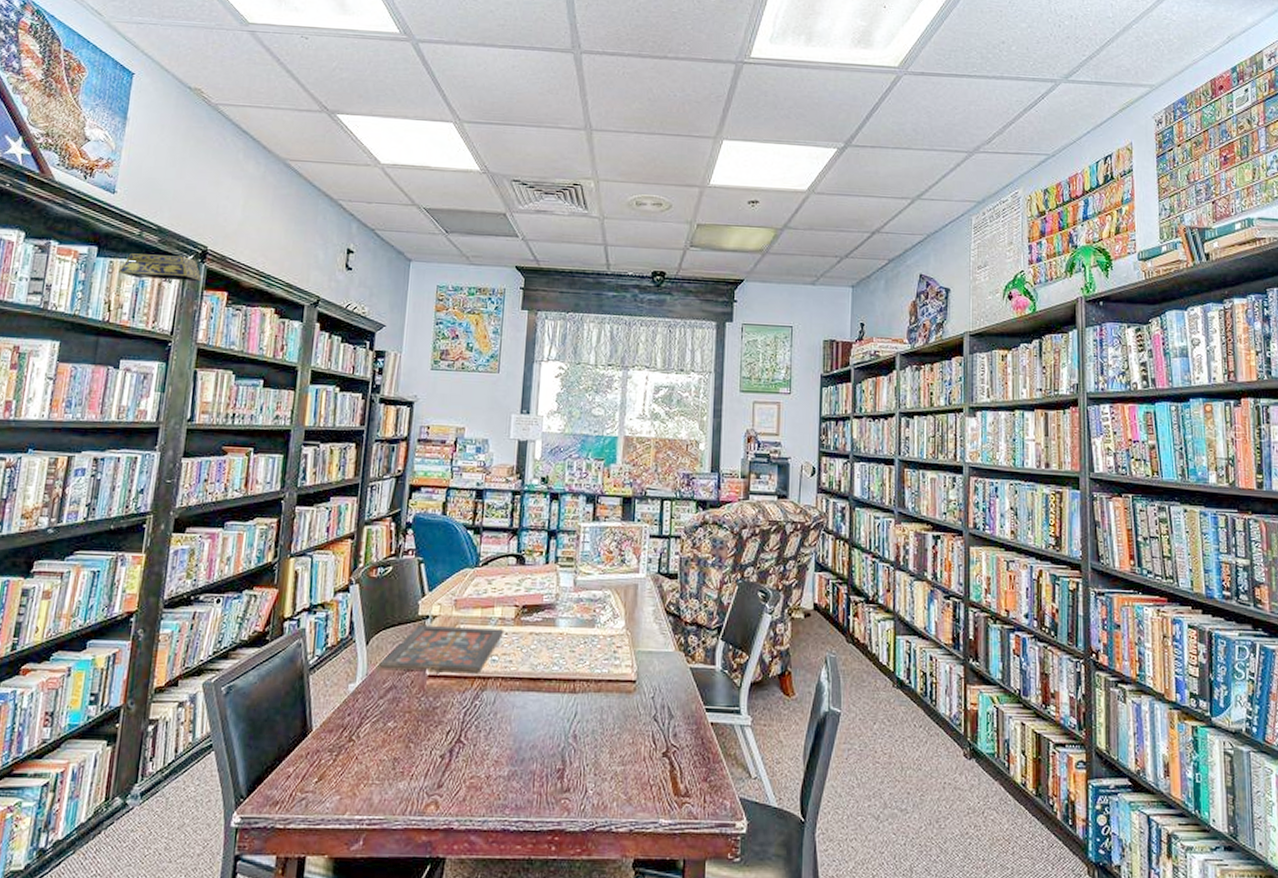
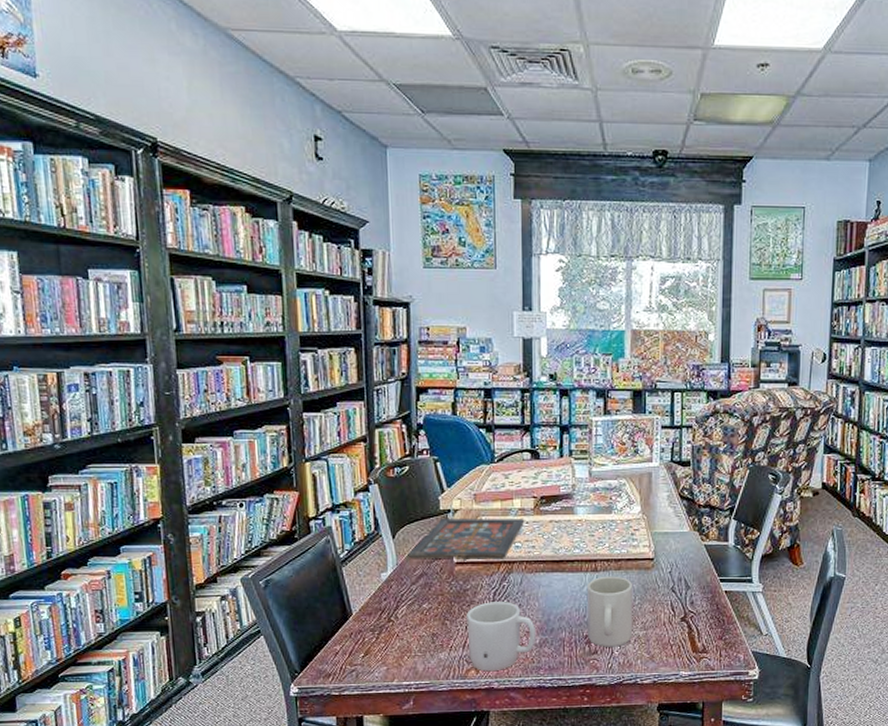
decorative box: present [118,253,203,282] -> none [63,149,159,180]
mug: none [430,723,506,808] -> present [466,602,537,672]
cup: none [559,698,613,785] -> present [586,576,633,647]

